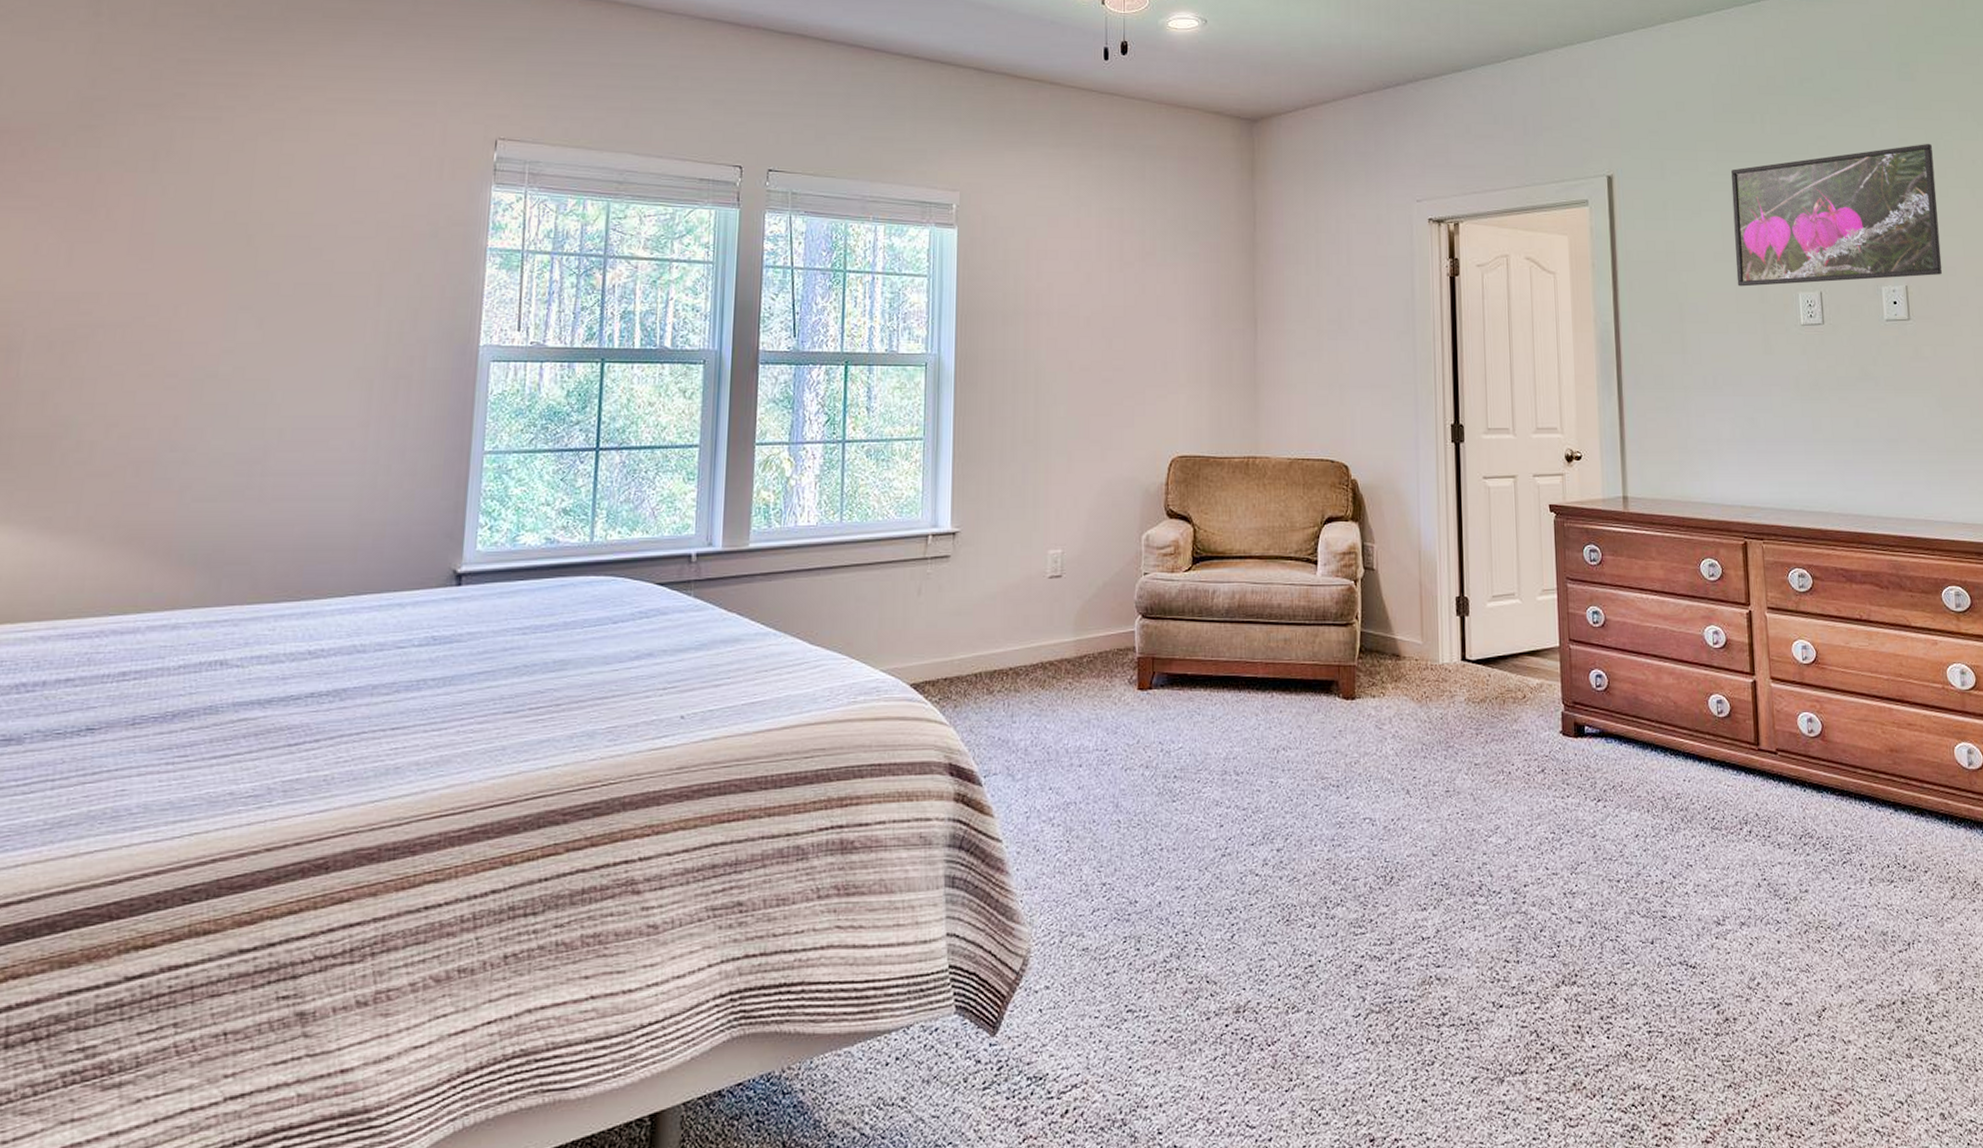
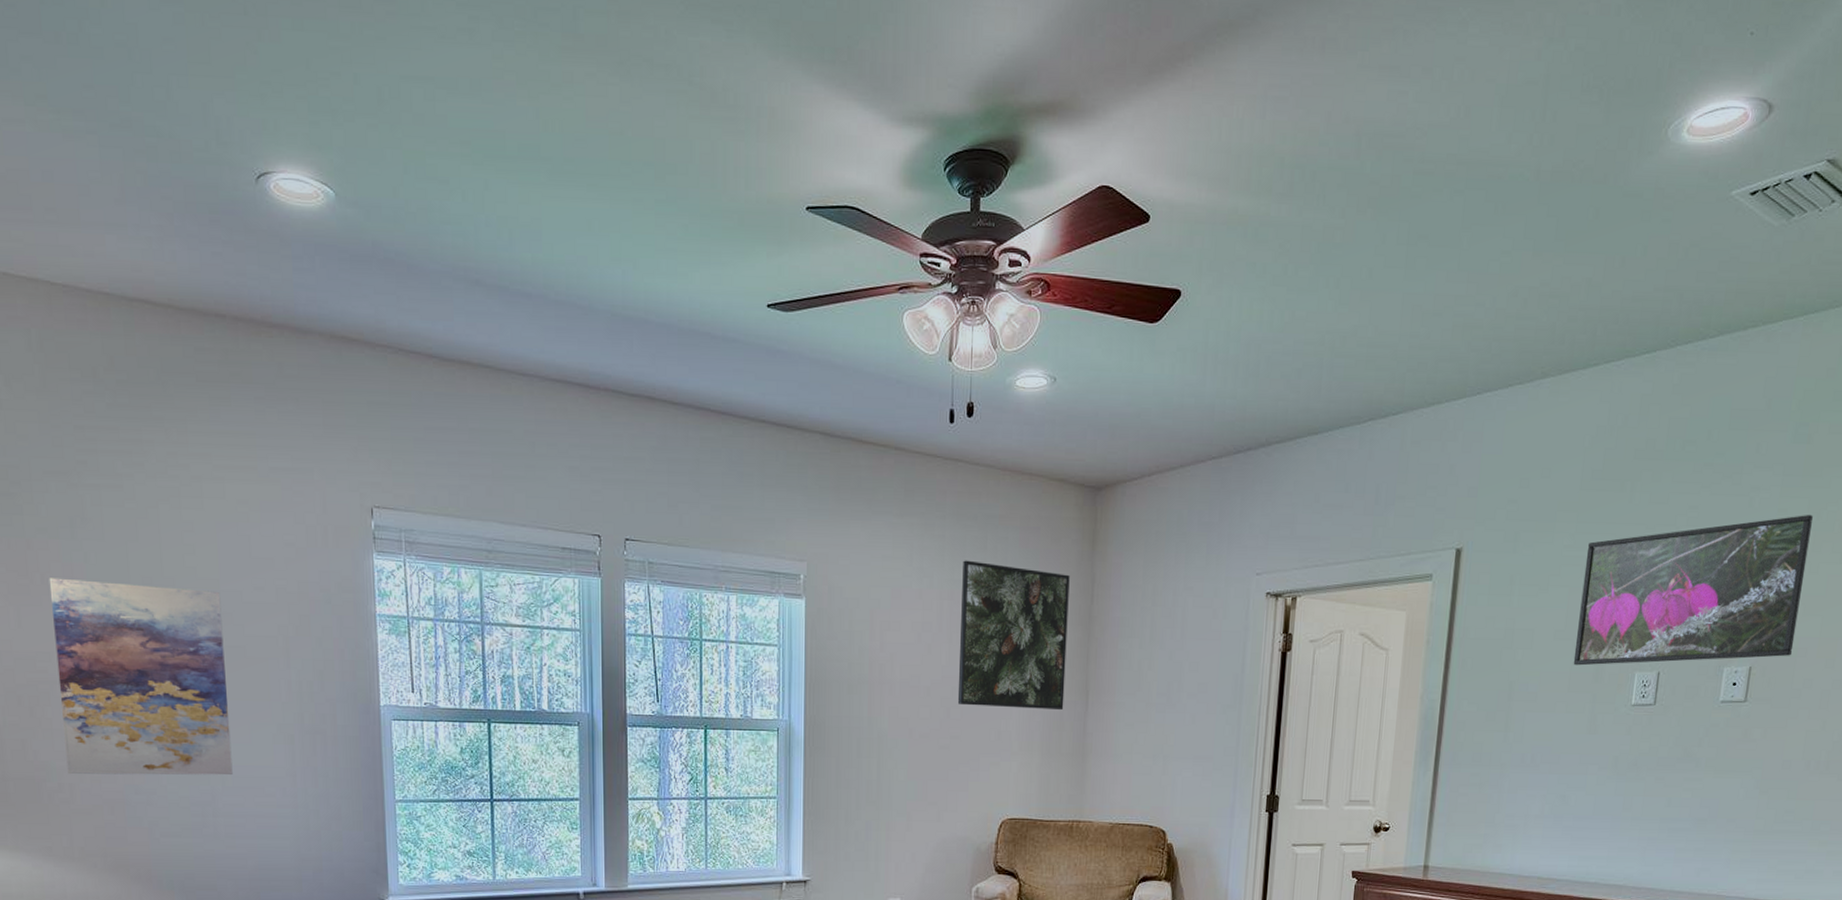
wall art: none [91,212,313,429] -> present [49,578,233,776]
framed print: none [1119,189,1232,339] -> present [957,560,1070,711]

